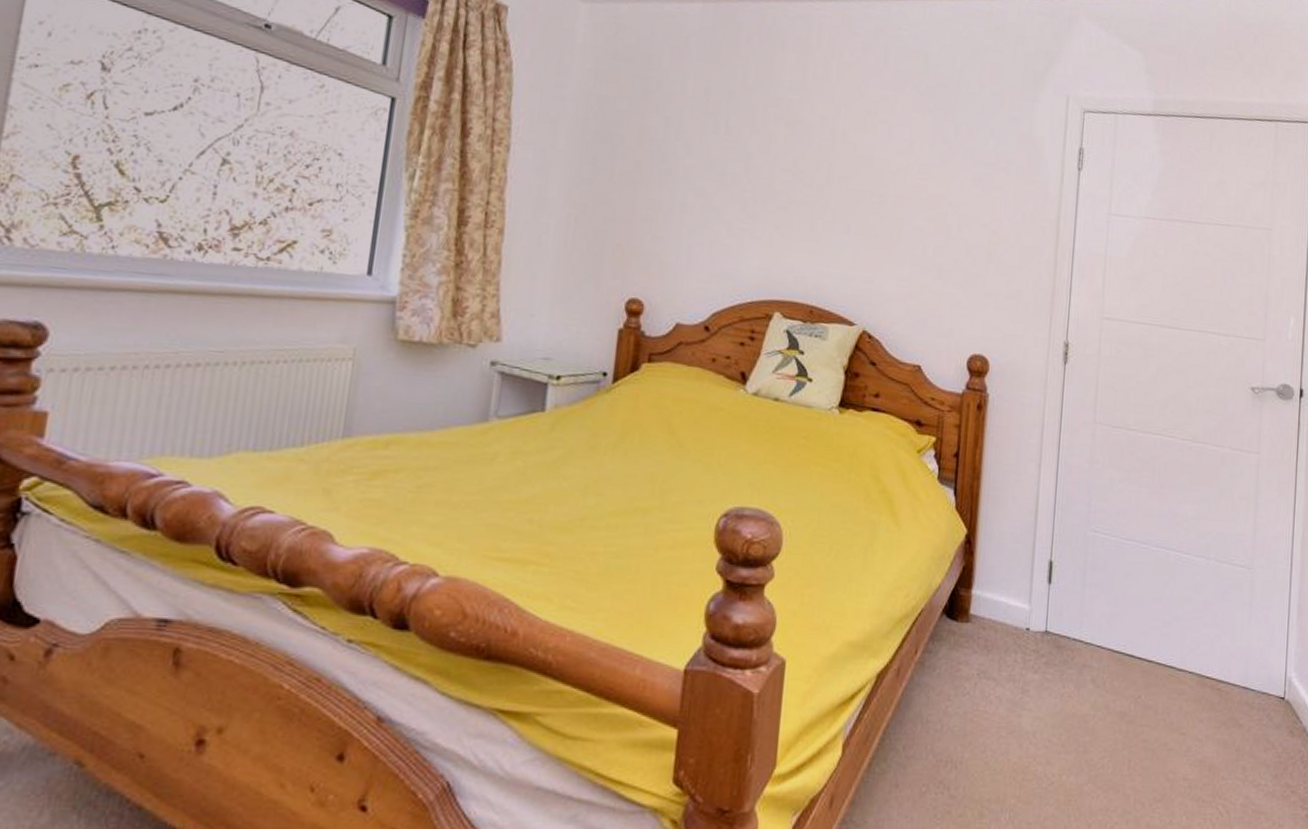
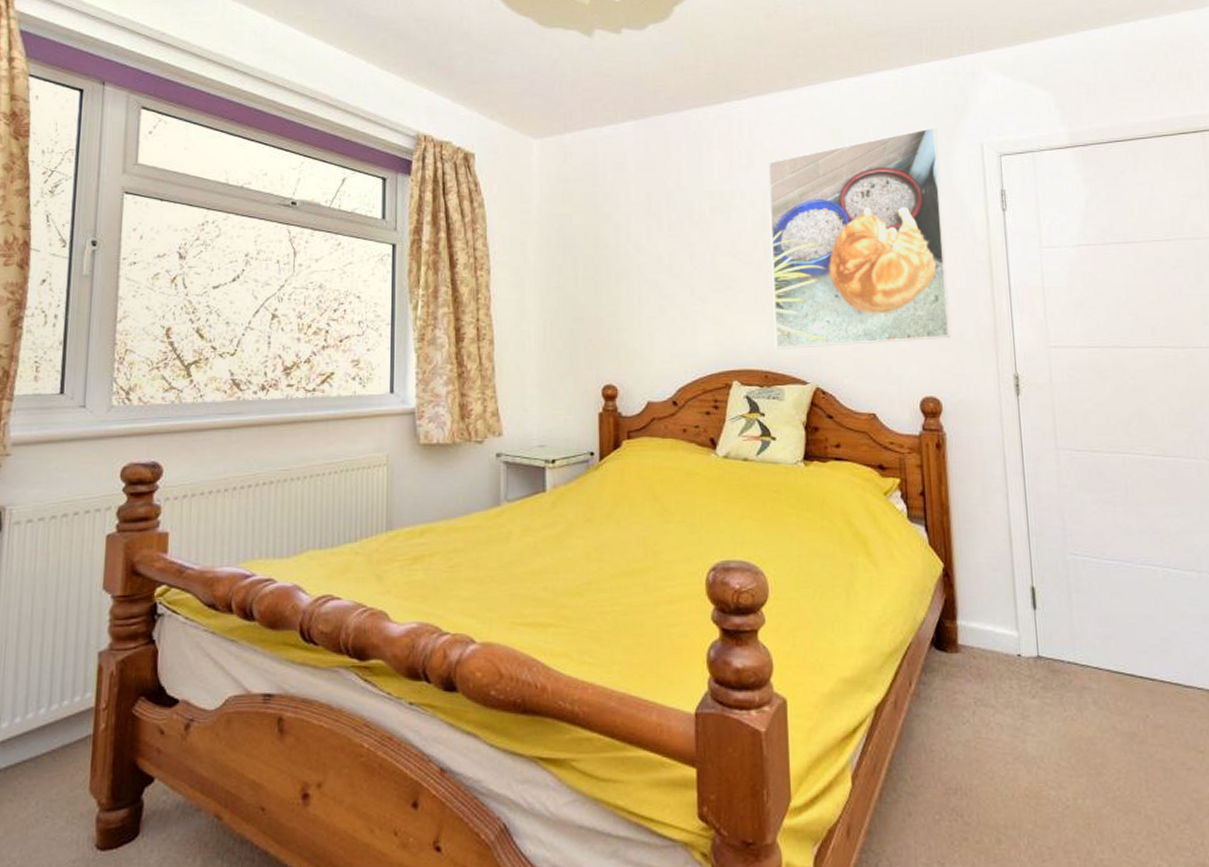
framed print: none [825,69,1025,295] -> present [768,127,951,349]

